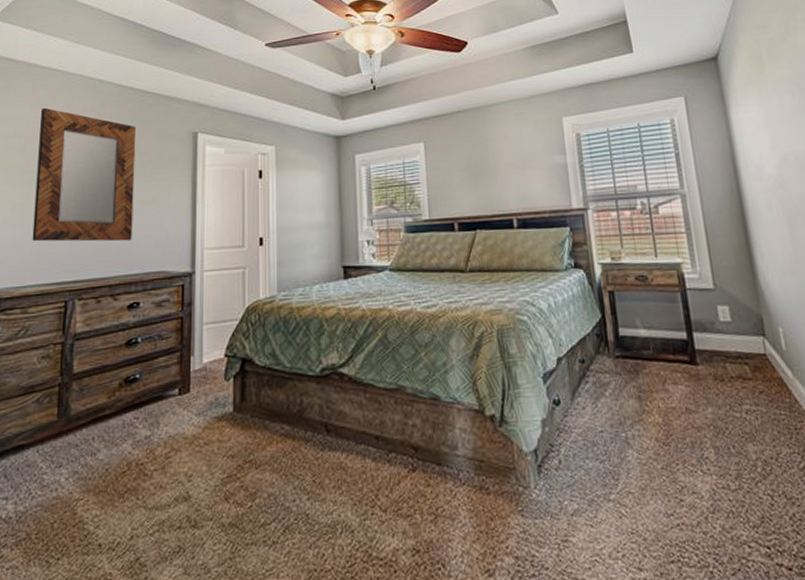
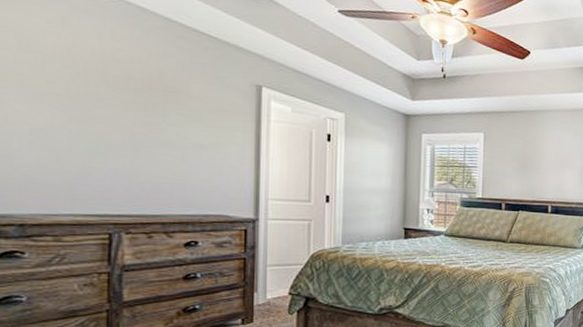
home mirror: present [32,107,136,242] -> none [61,24,190,183]

